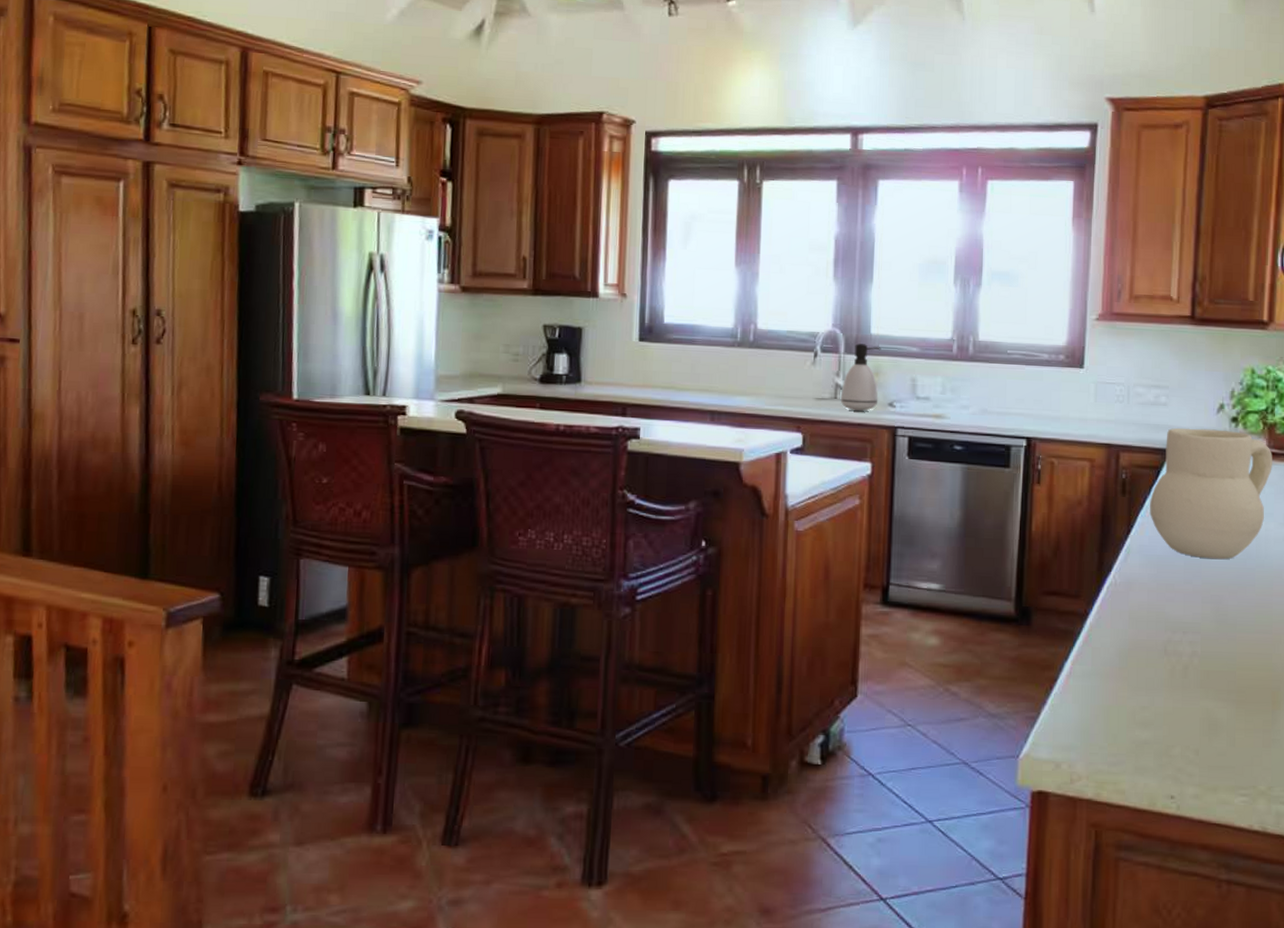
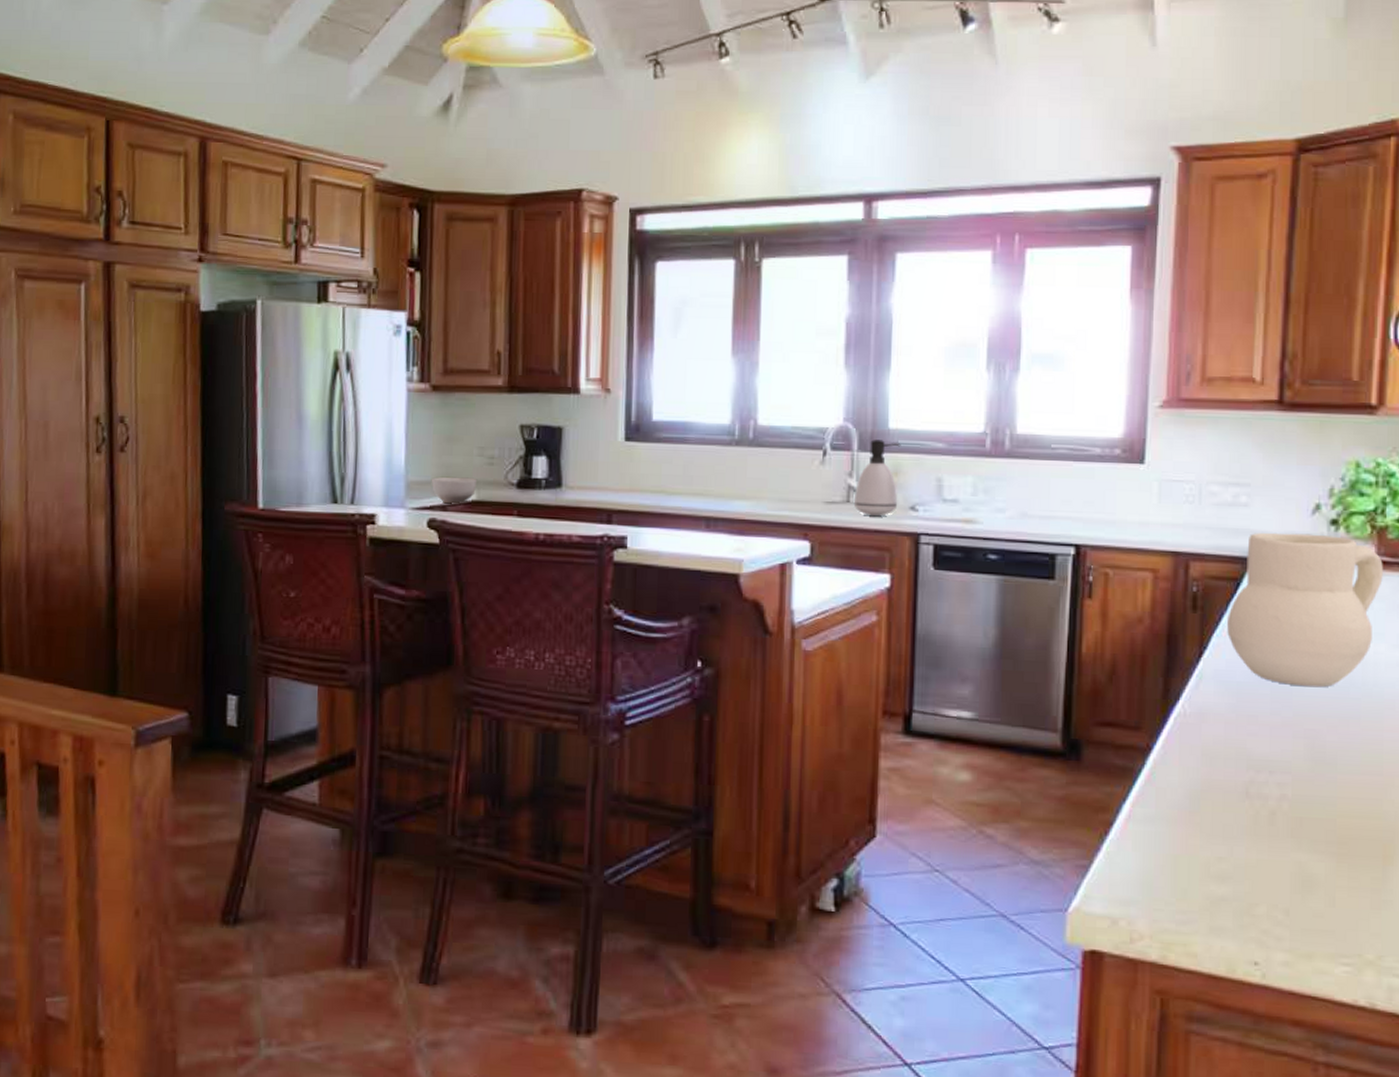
bowl: none [459,371,503,397] -> present [431,476,478,504]

